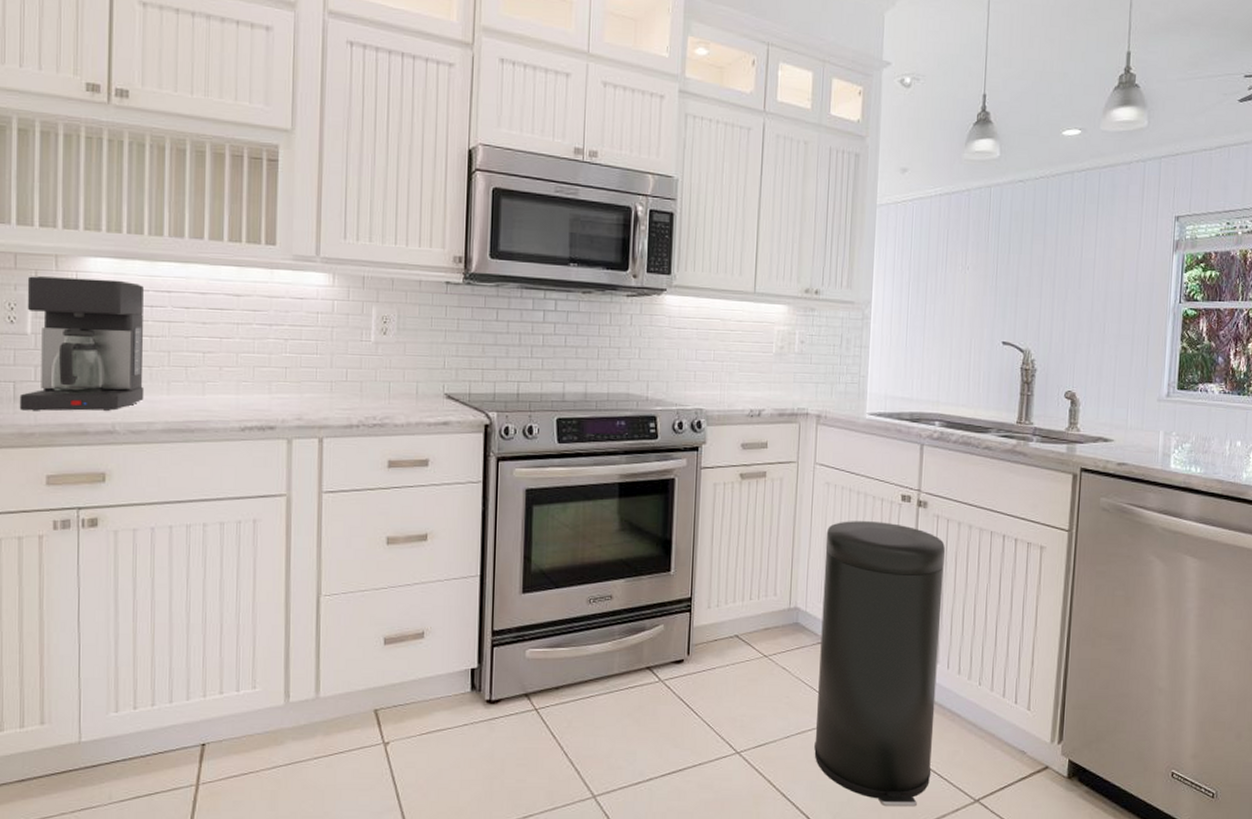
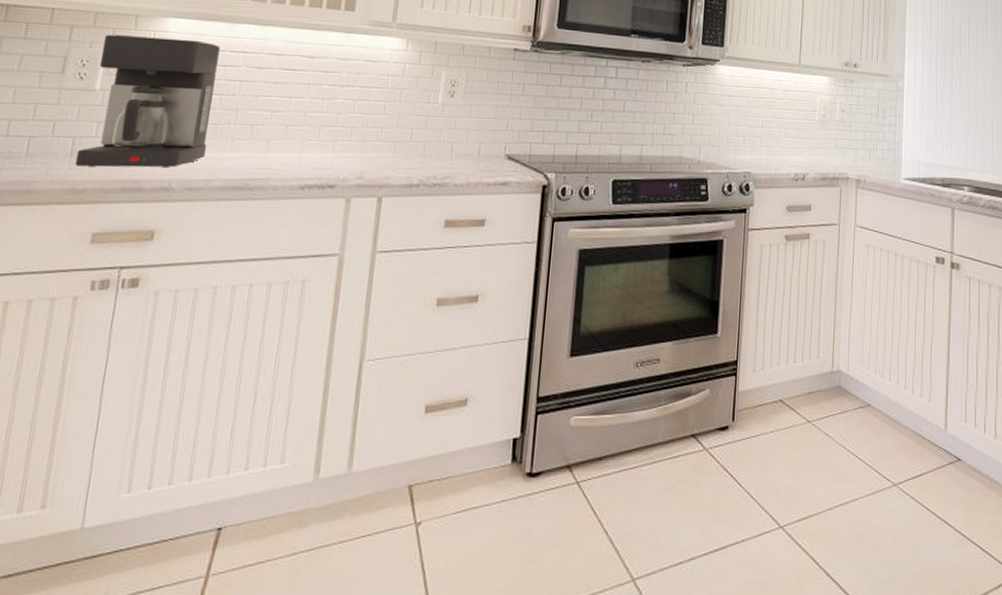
pedal bin: present [814,521,946,807] -> none [857,282,978,584]

